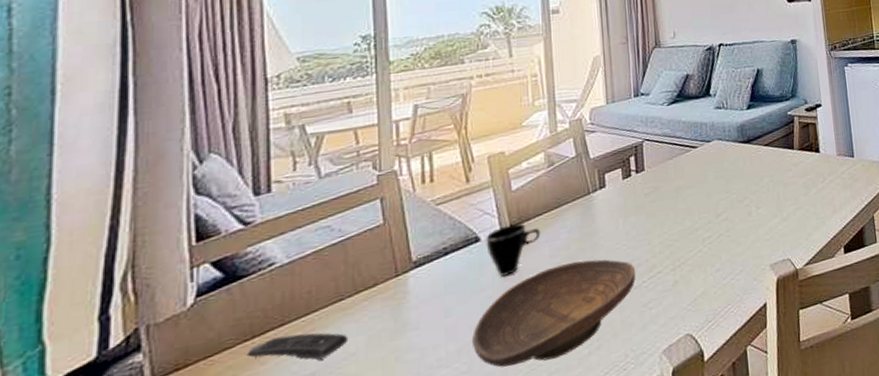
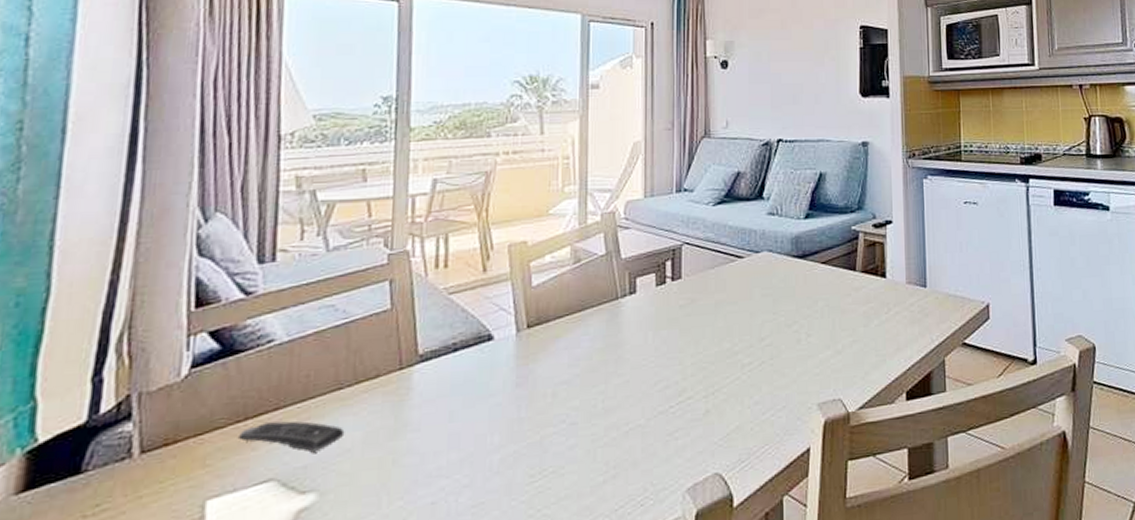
decorative bowl: present [471,259,636,368] -> none [475,374,663,486]
cup: present [486,223,541,278] -> none [499,324,560,384]

